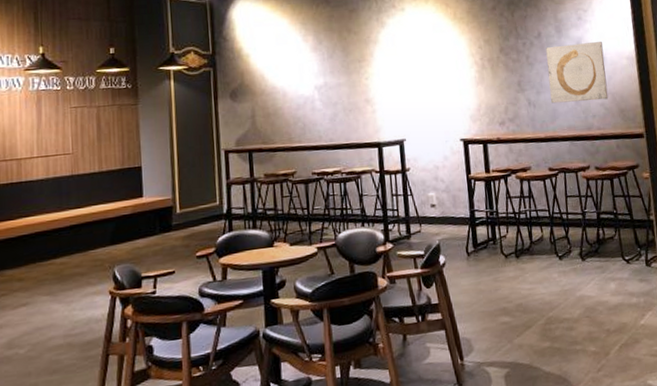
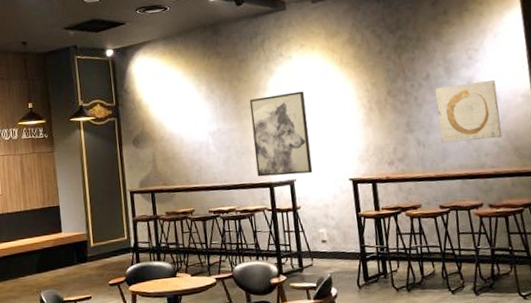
wall art: none [359,45,424,136] -> present [249,91,313,177]

